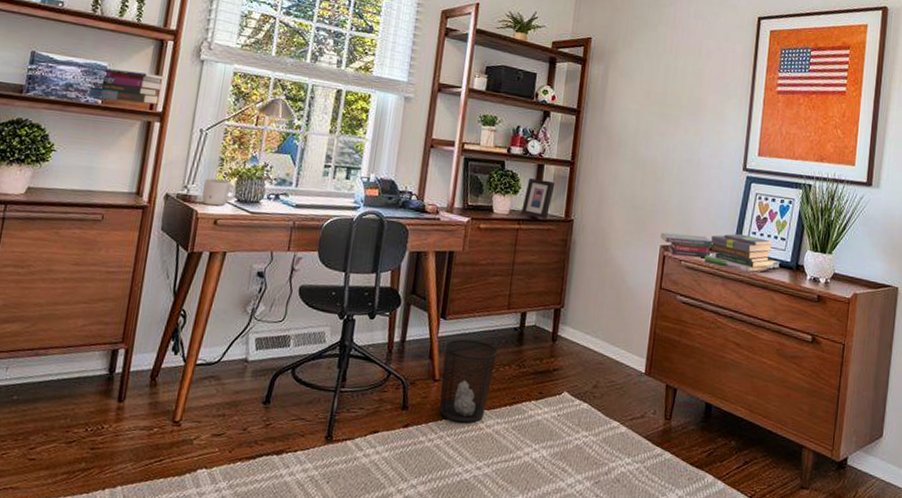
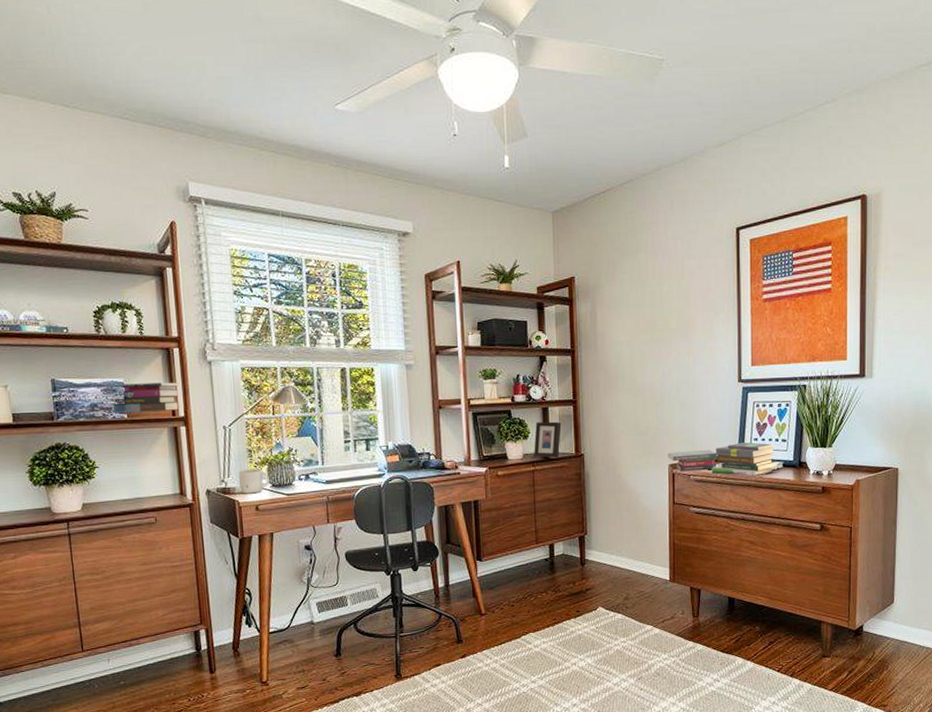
waste bin: present [439,339,498,423] -> none [485,575,533,647]

